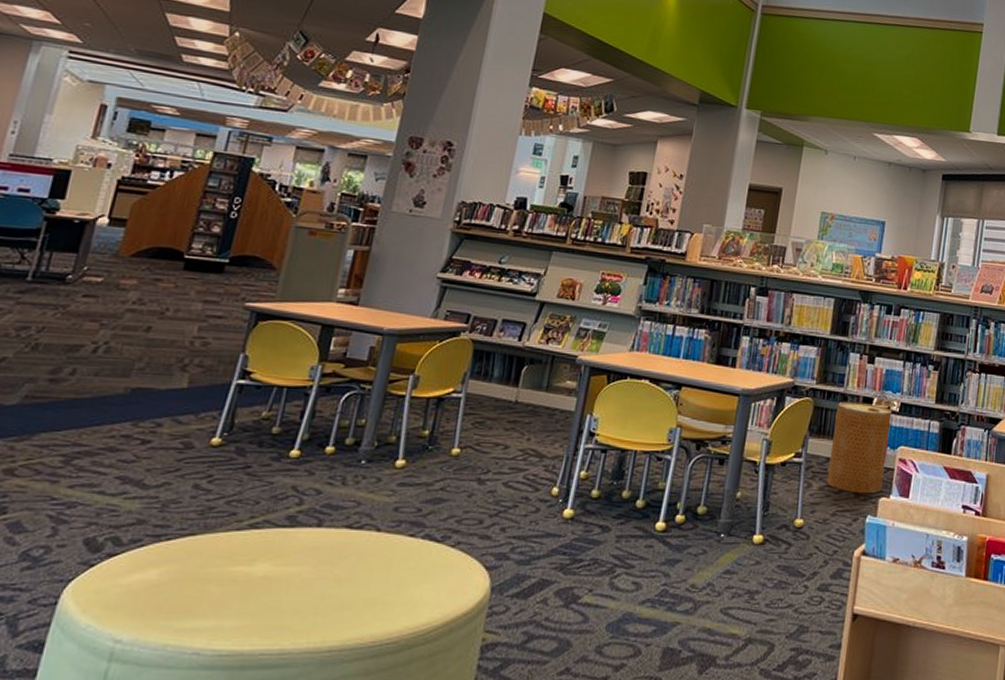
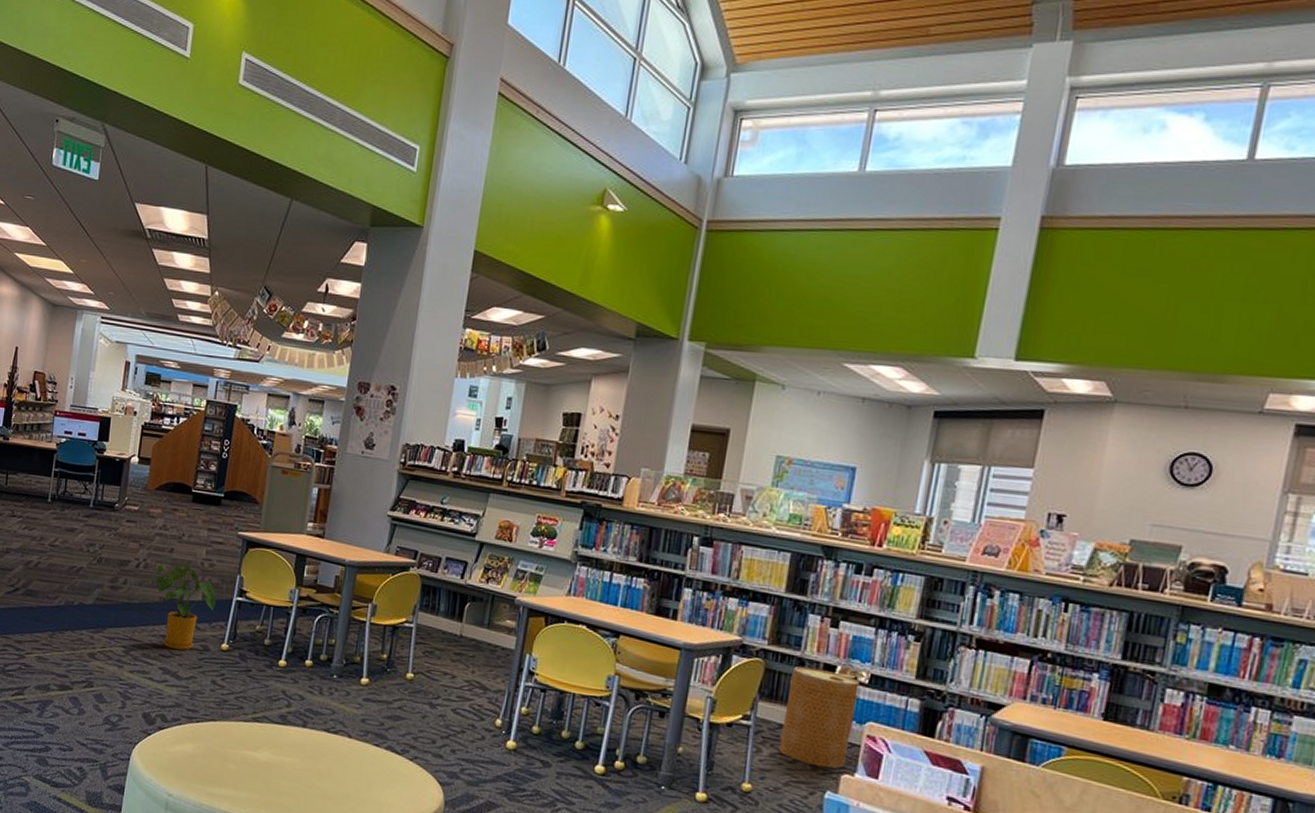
house plant: none [110,345,208,452] -> present [149,563,216,651]

